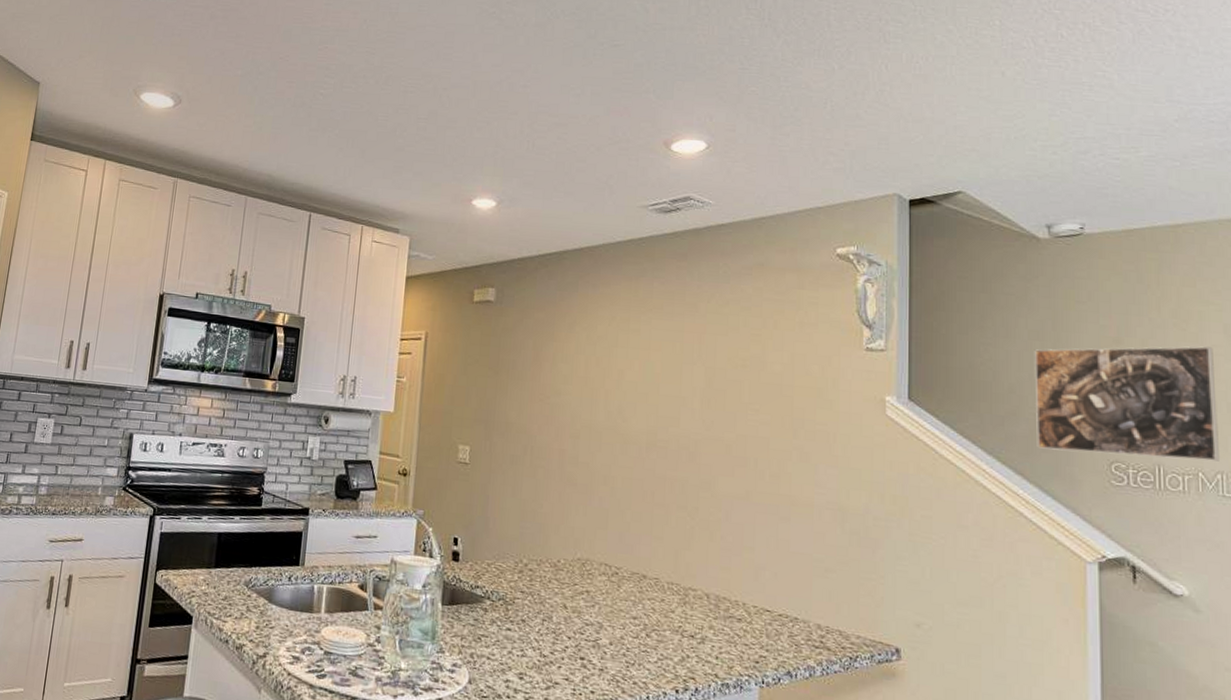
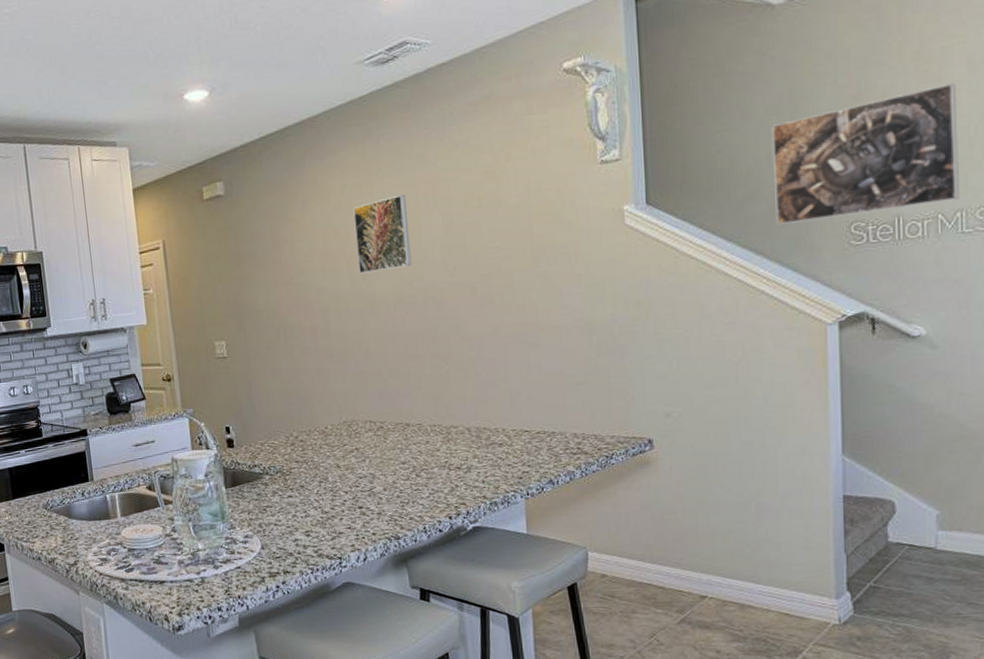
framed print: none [615,338,671,411] -> present [353,194,412,274]

